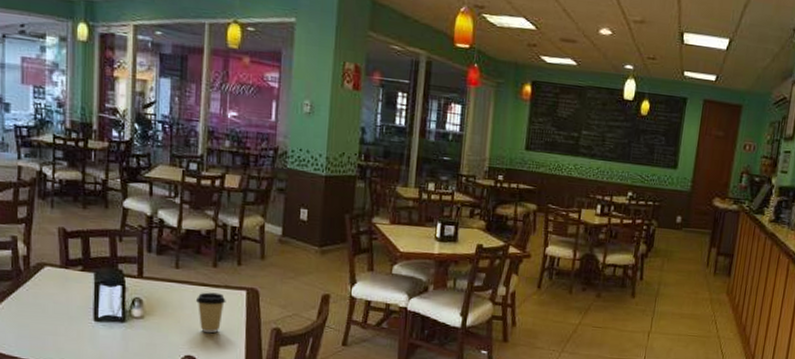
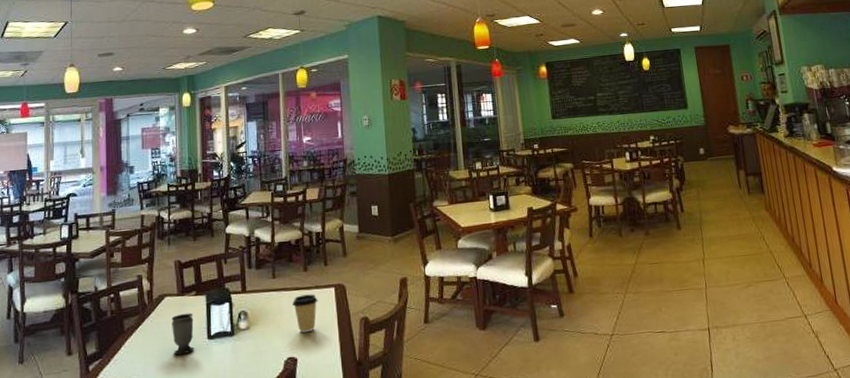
cup: none [52,288,78,333] -> present [171,313,195,355]

